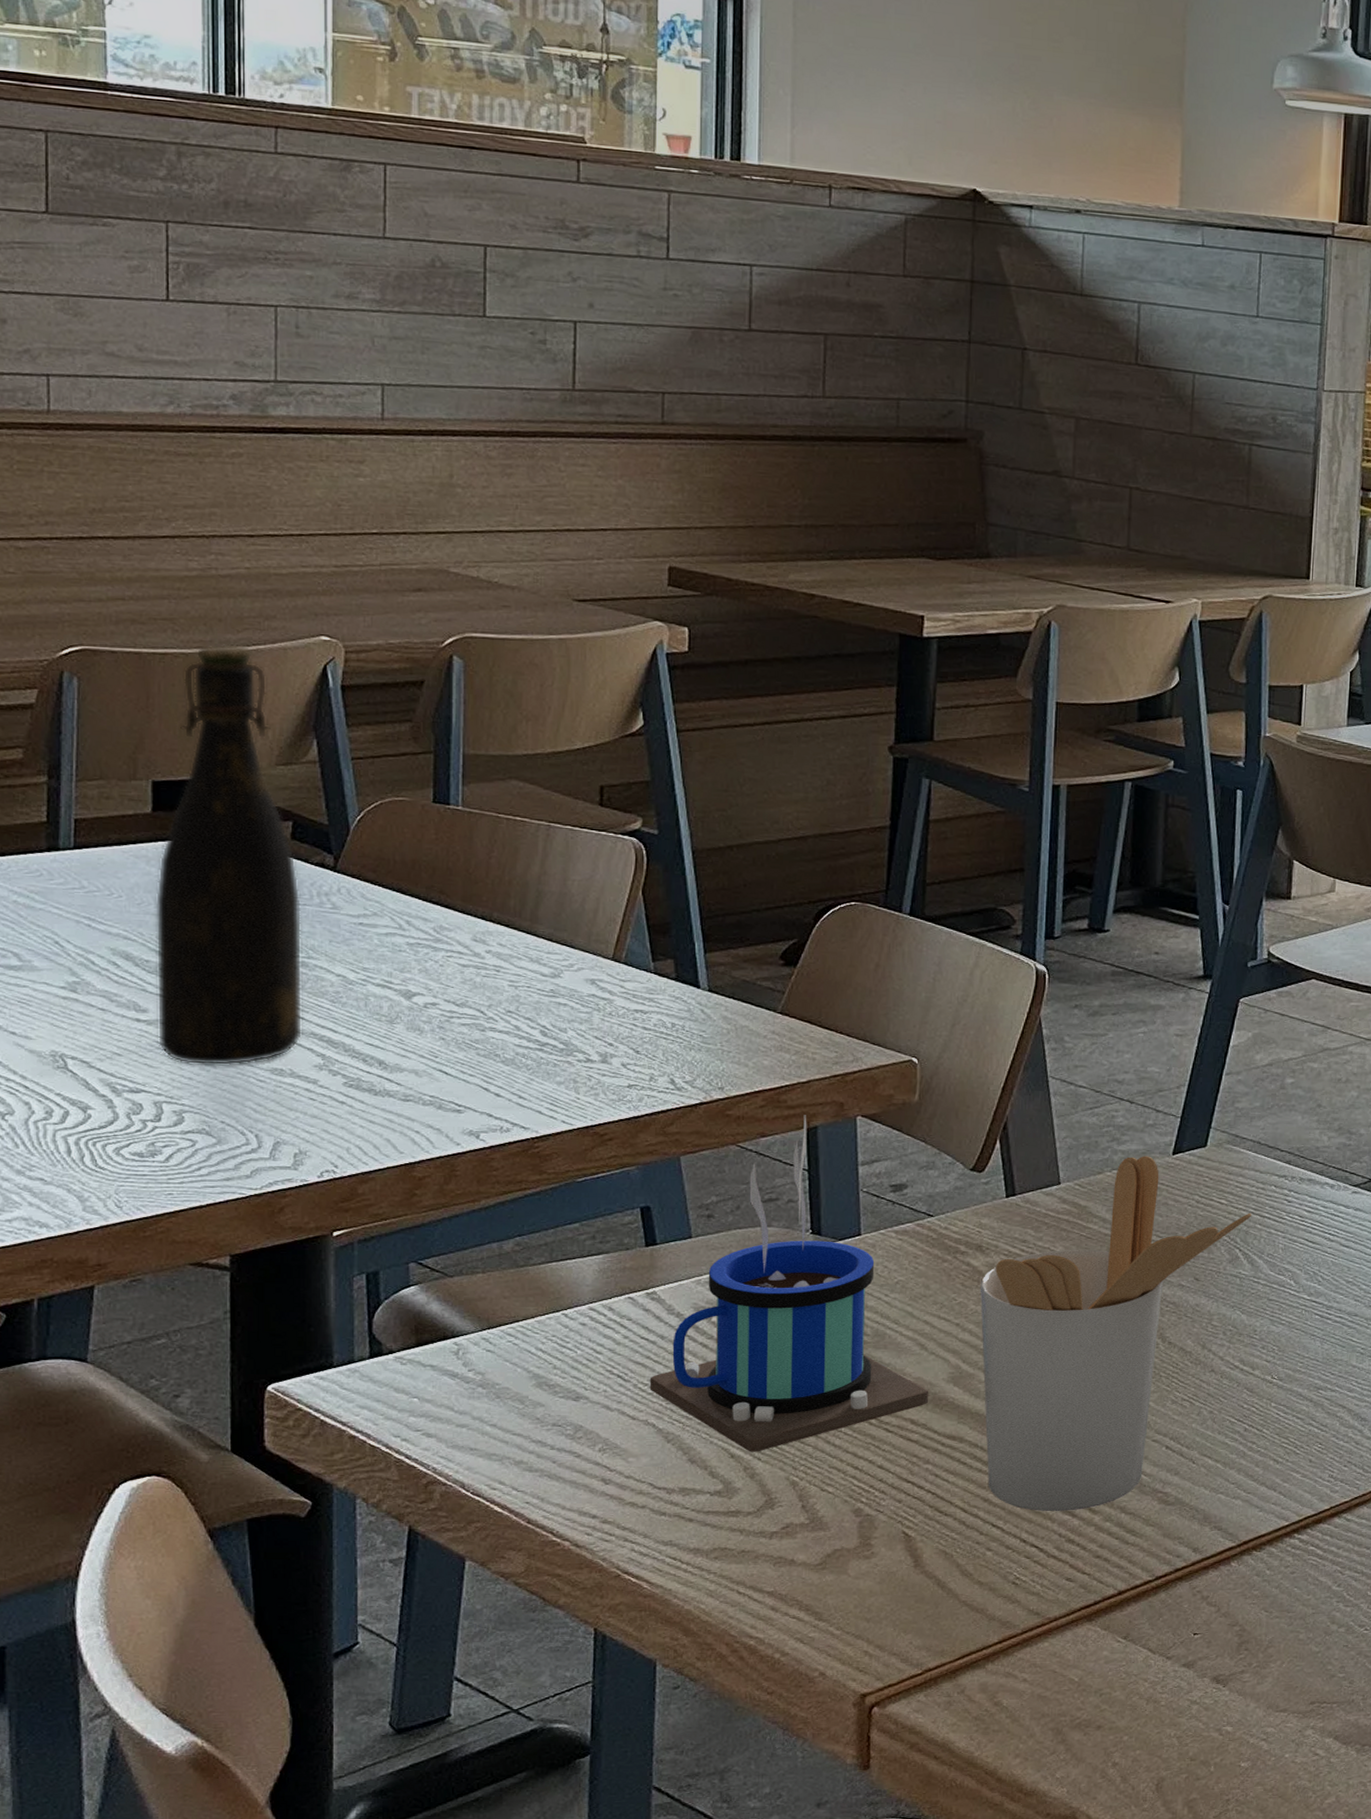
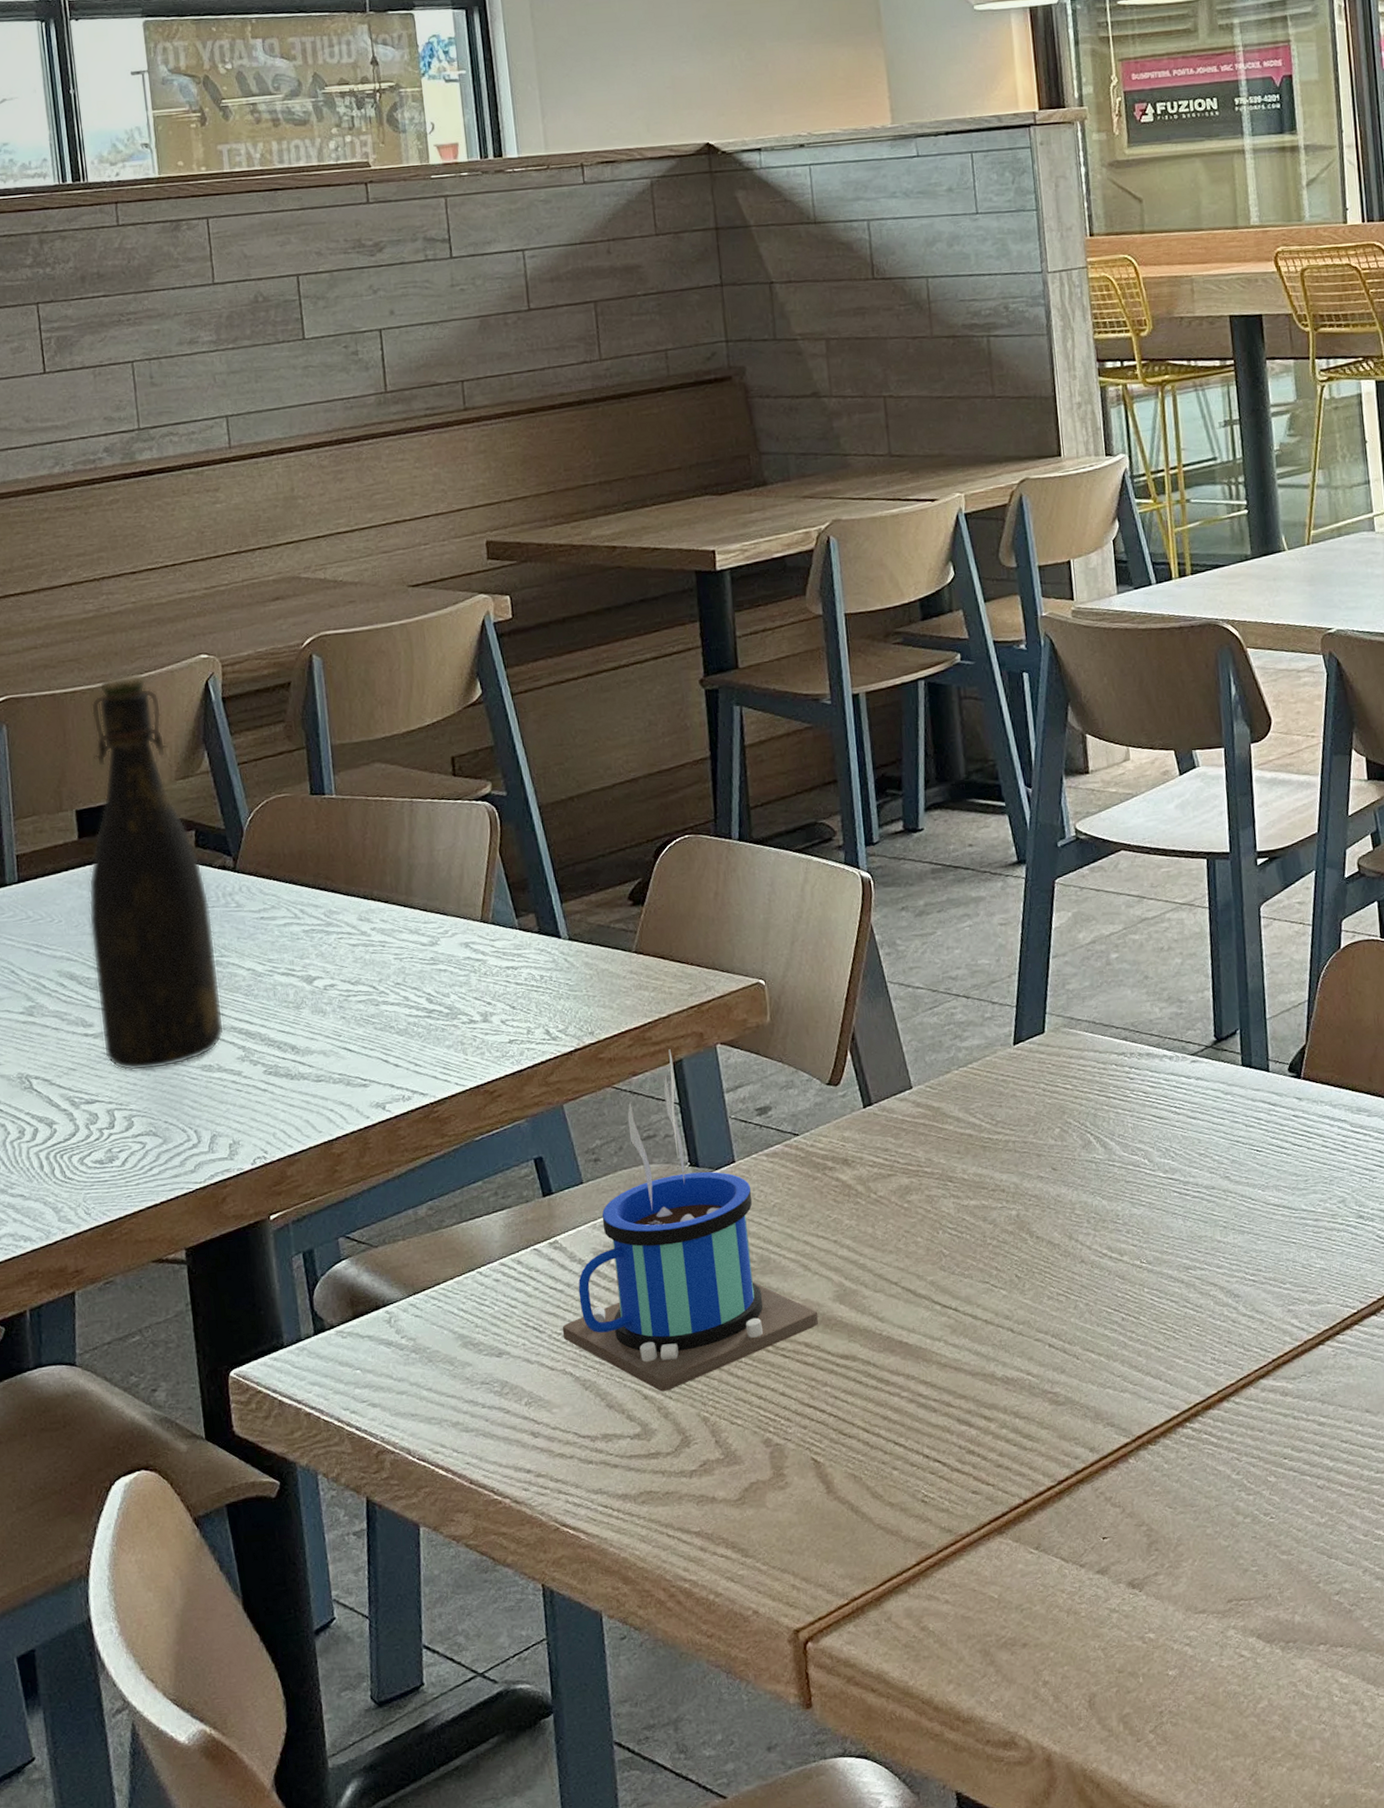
utensil holder: present [980,1156,1252,1511] -> none [851,1049,1098,1424]

